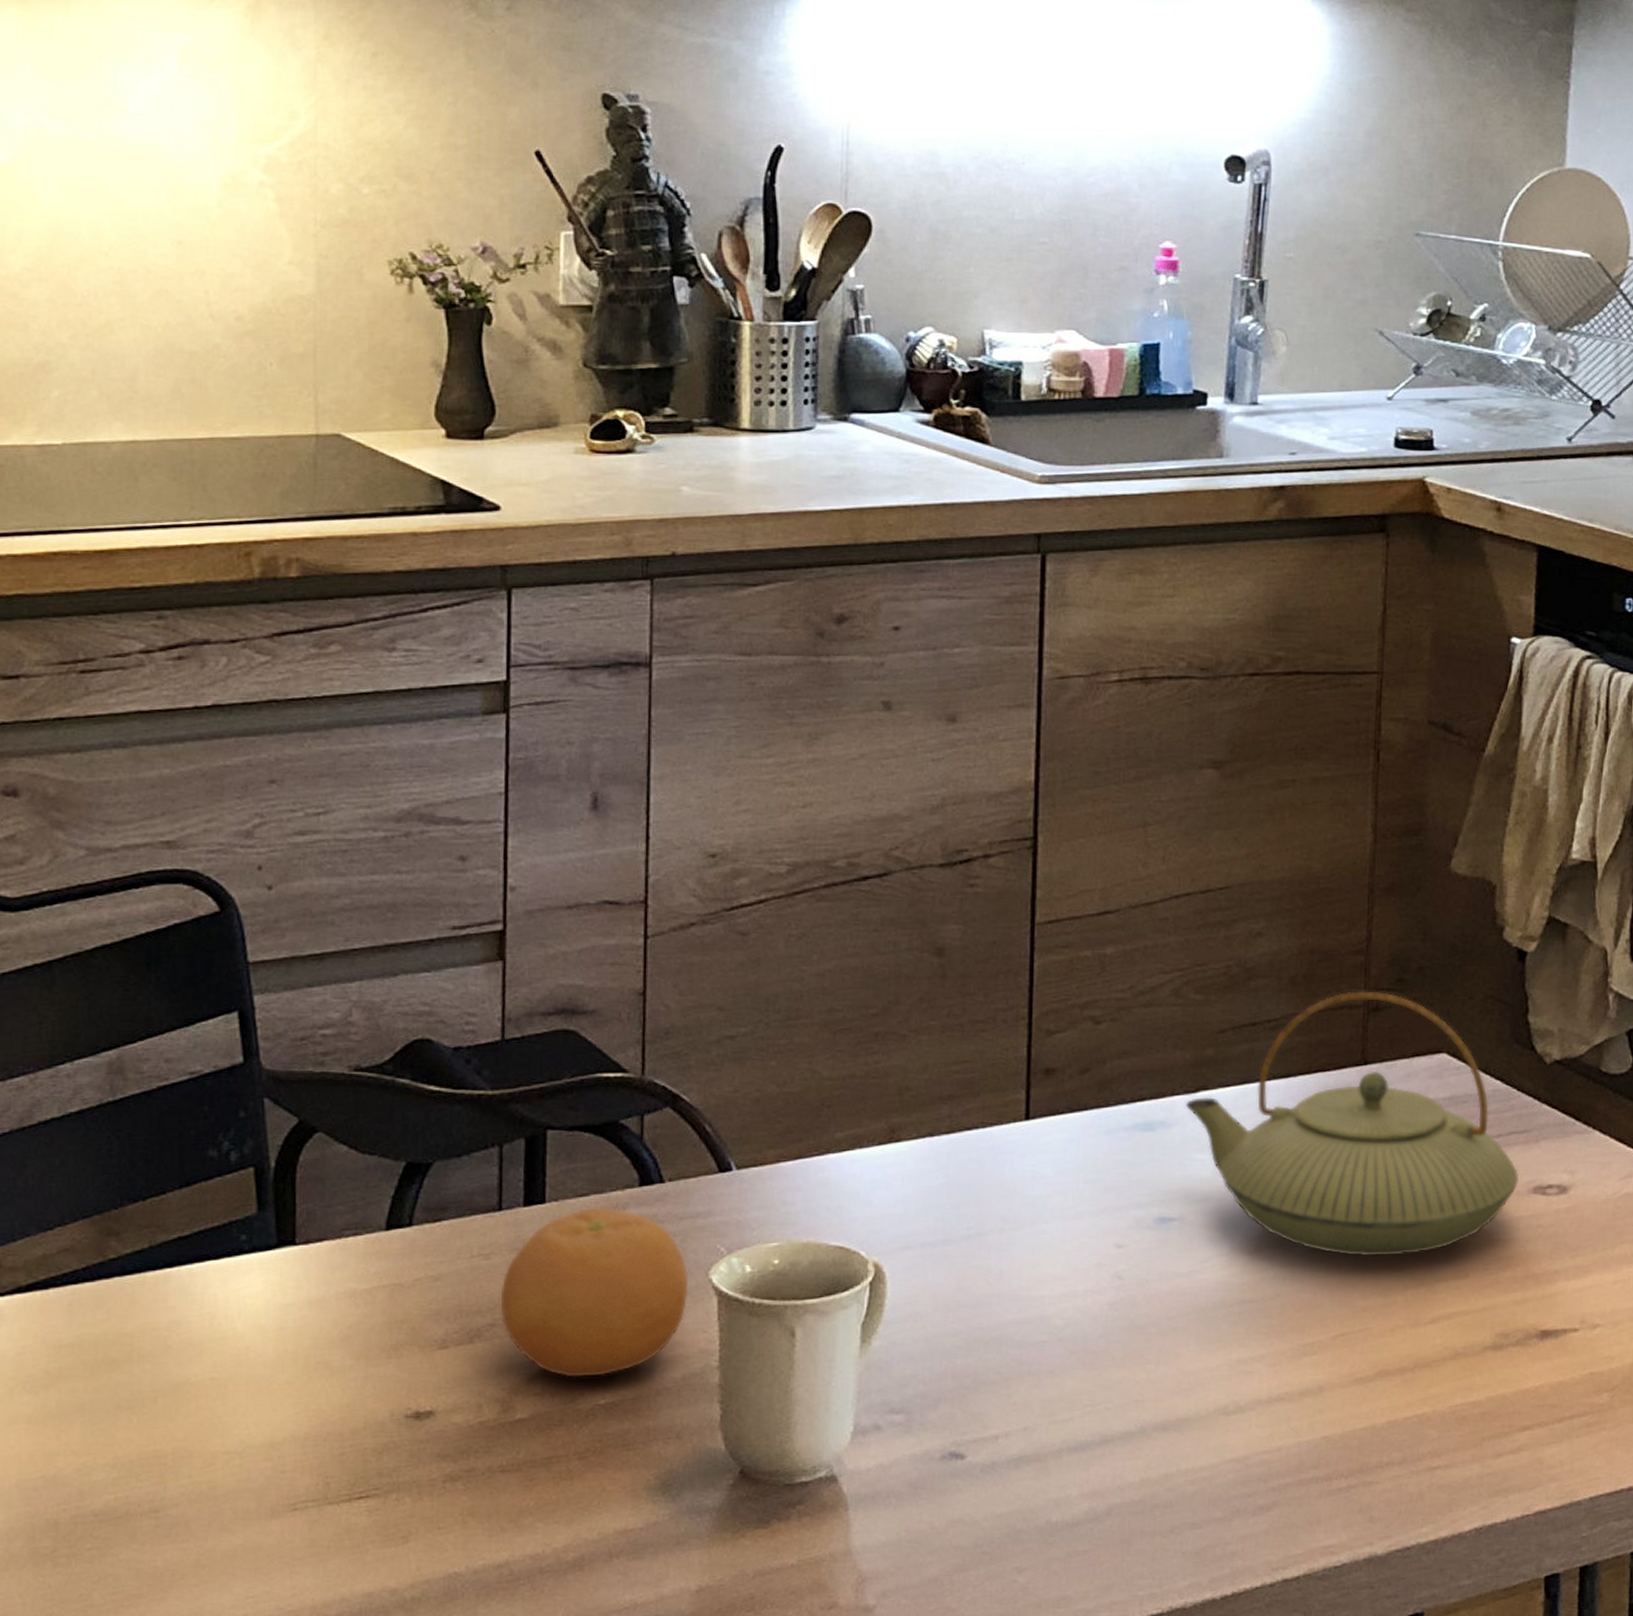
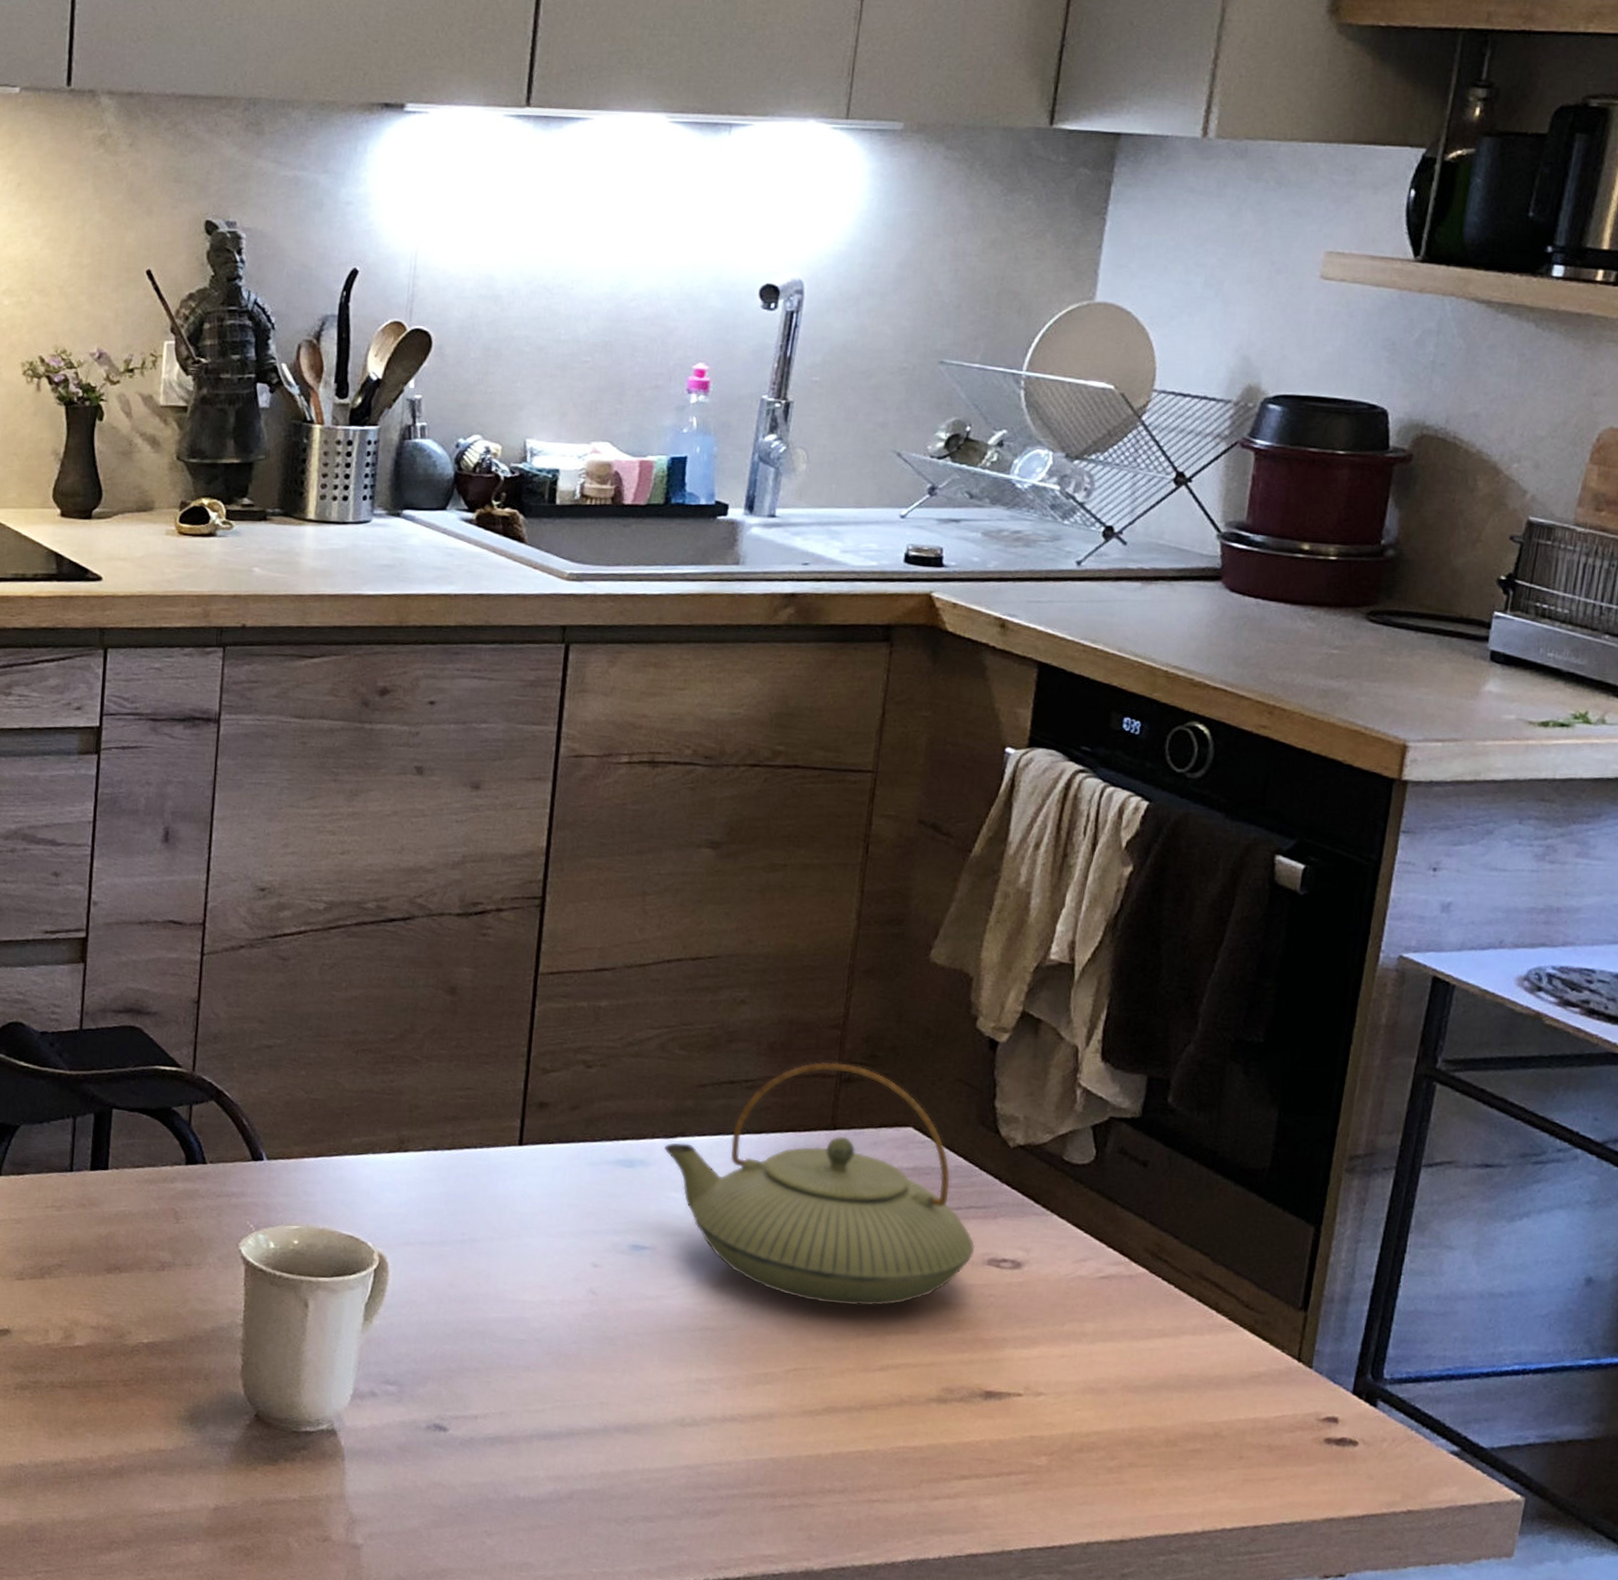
fruit: present [500,1207,689,1378] -> none [67,1177,222,1320]

